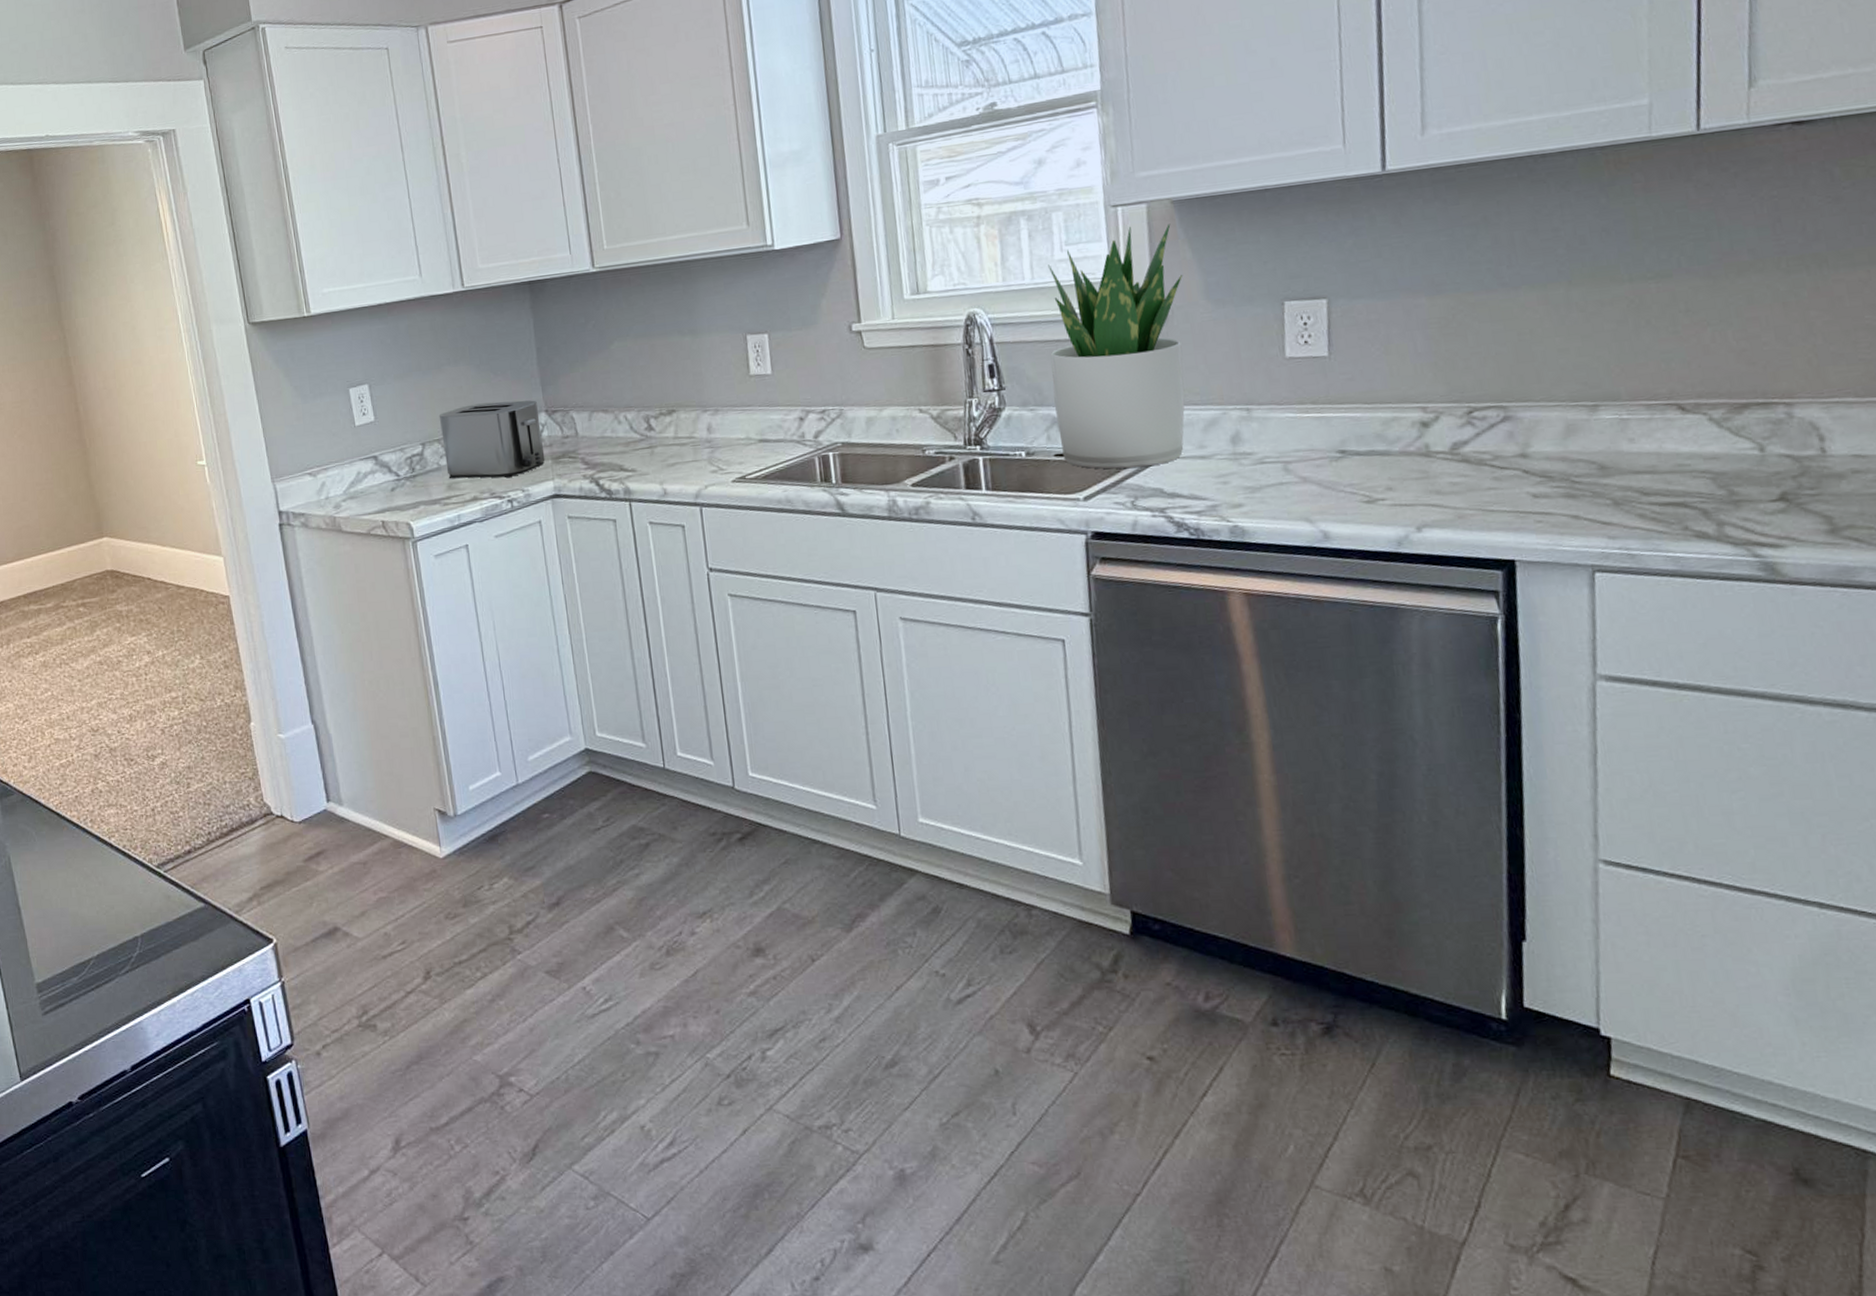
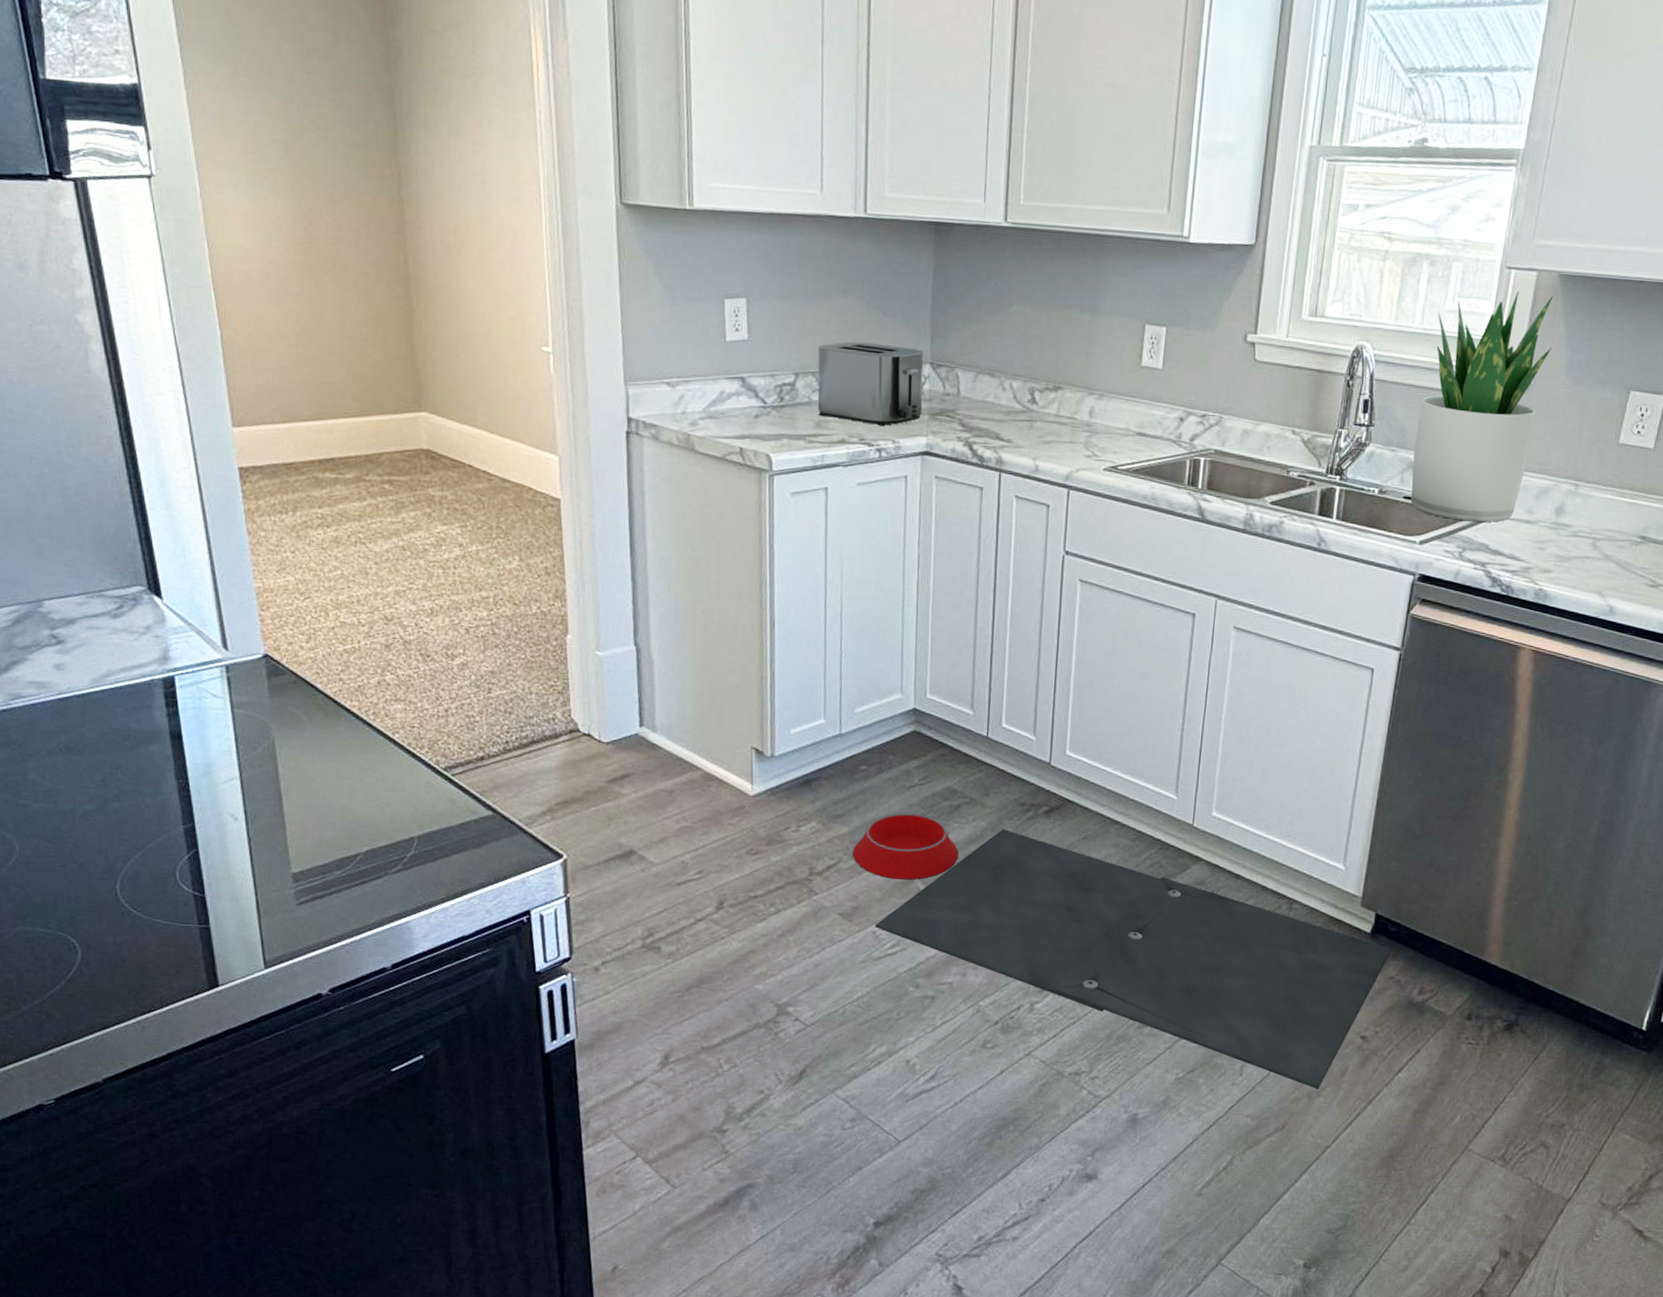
pet bowl: none [549,857,657,929] -> present [852,813,959,880]
door mat: none [583,863,1160,1124] -> present [874,829,1392,1089]

